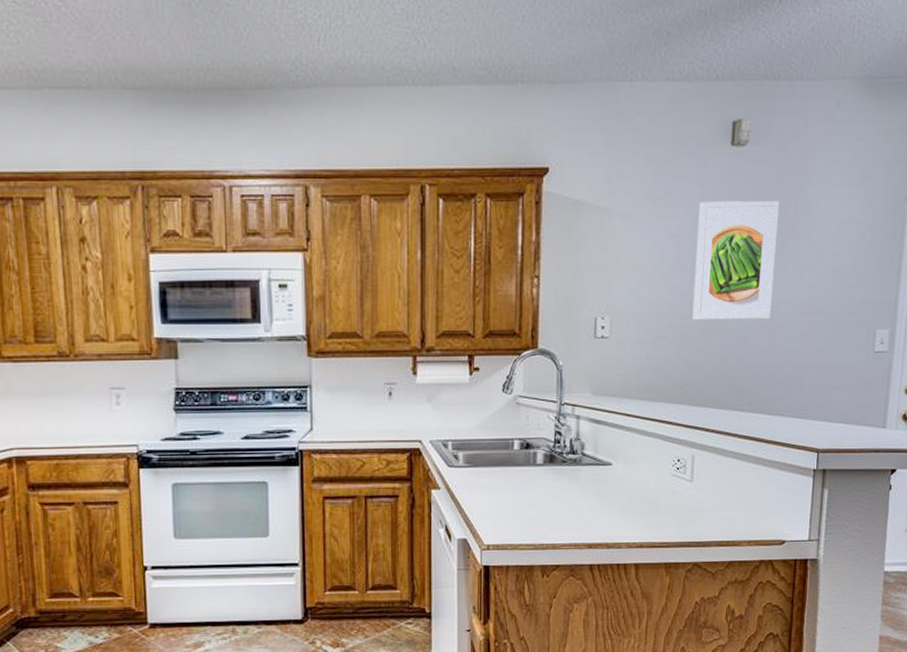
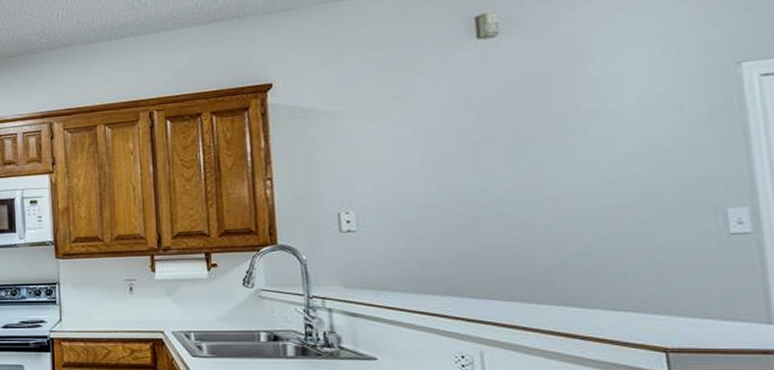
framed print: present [692,201,780,320] -> none [446,84,562,210]

